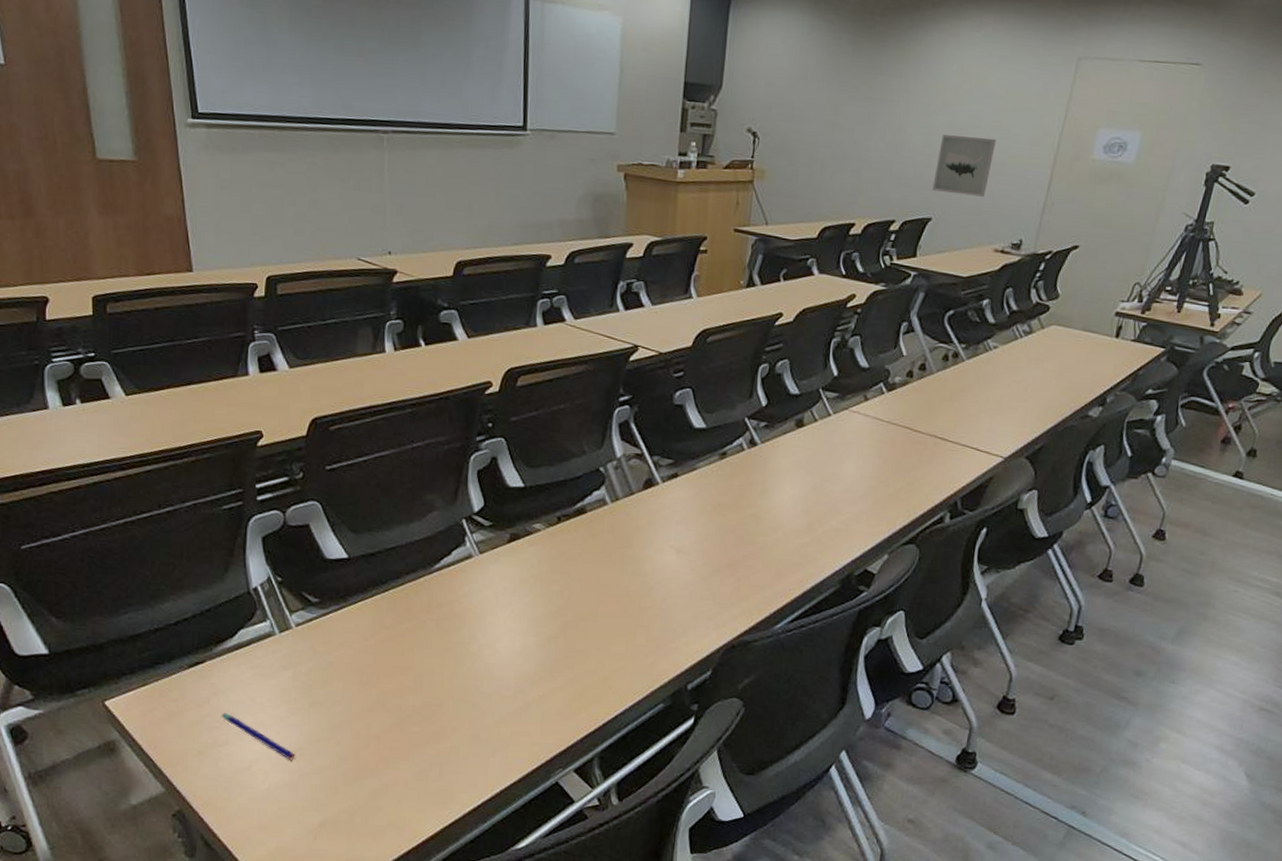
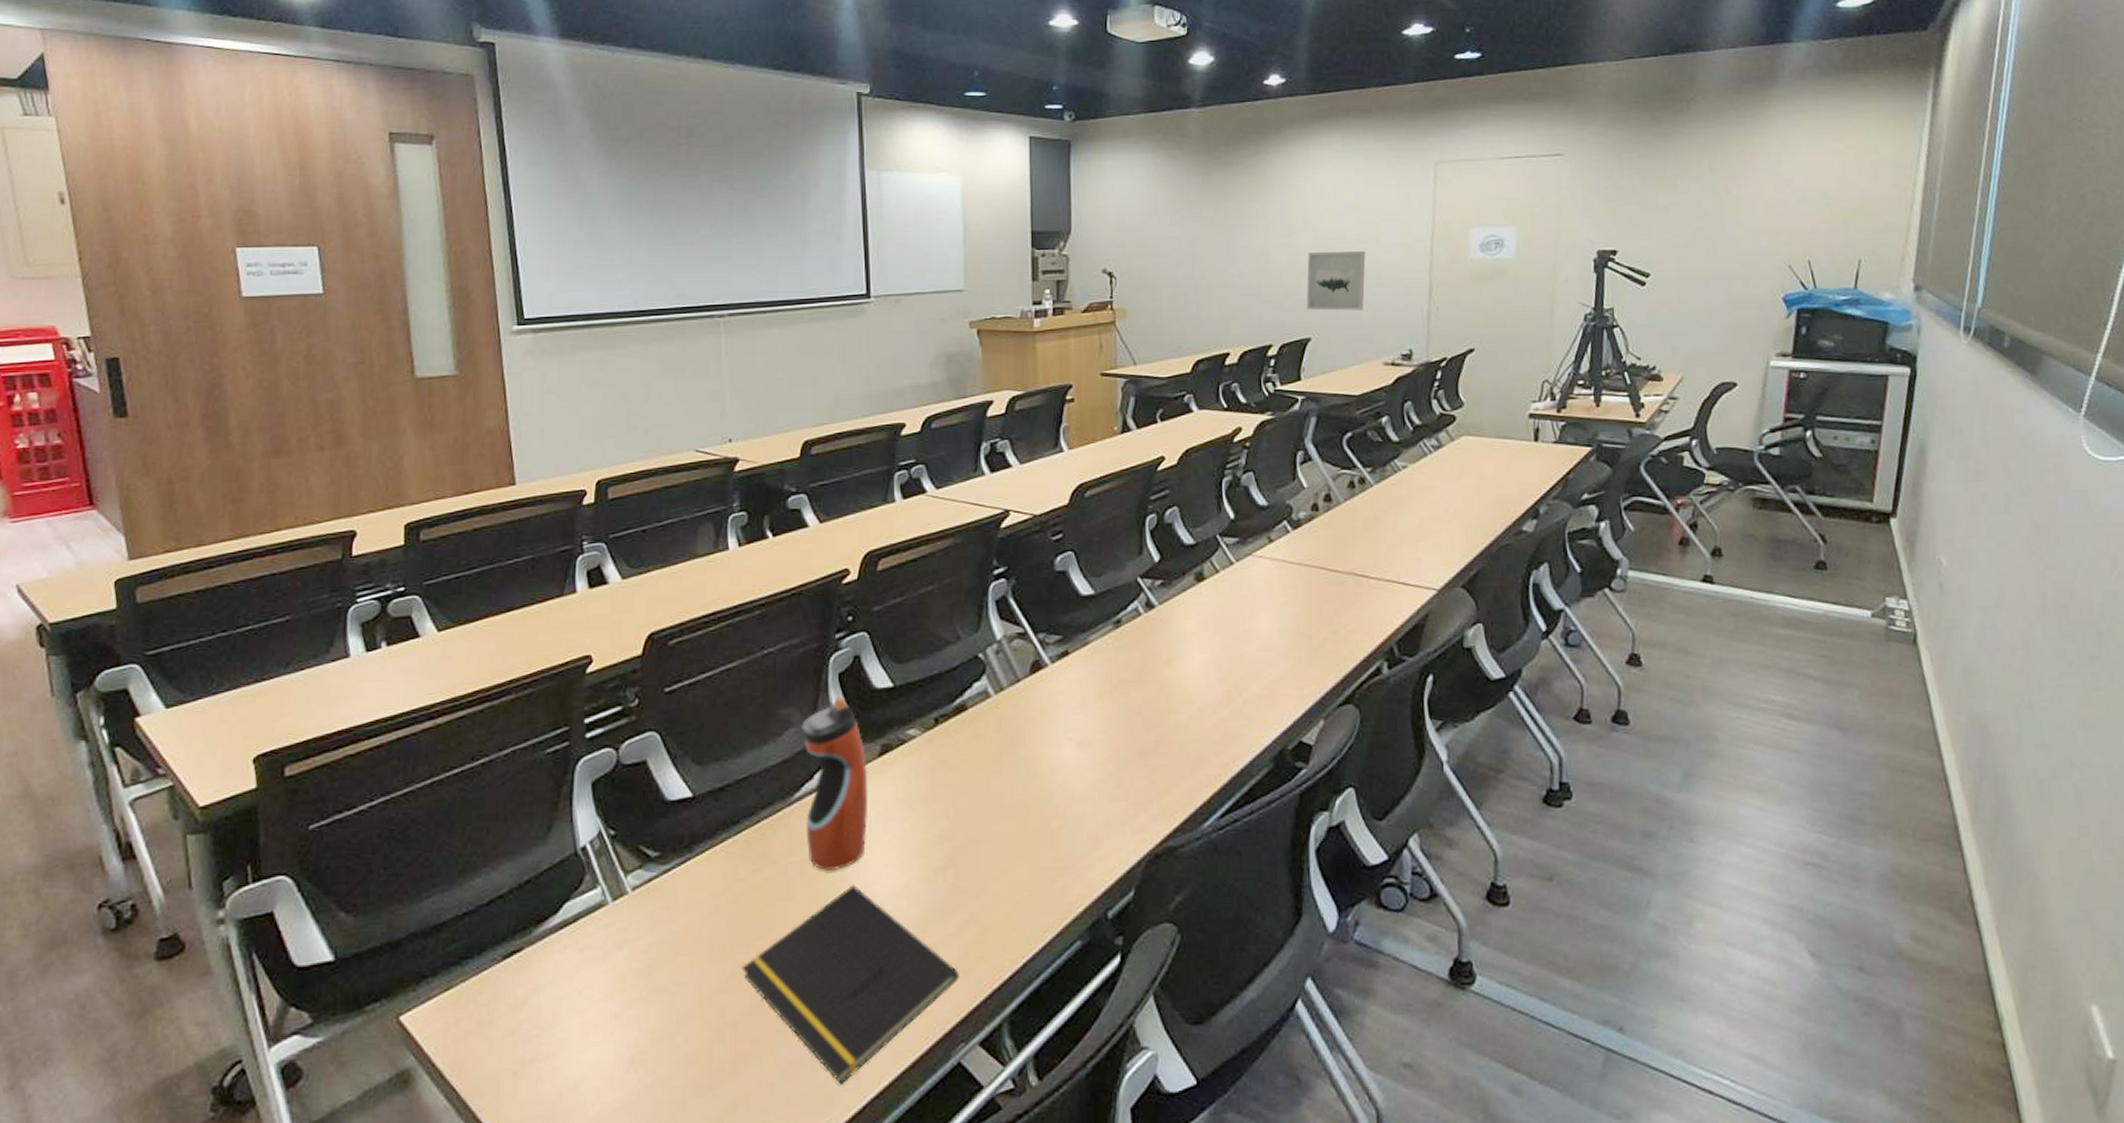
pen: present [222,712,296,760] -> none [542,1014,633,1070]
notepad: none [385,642,562,788] -> present [741,885,959,1085]
water bottle: none [442,490,498,629] -> present [801,696,869,870]

